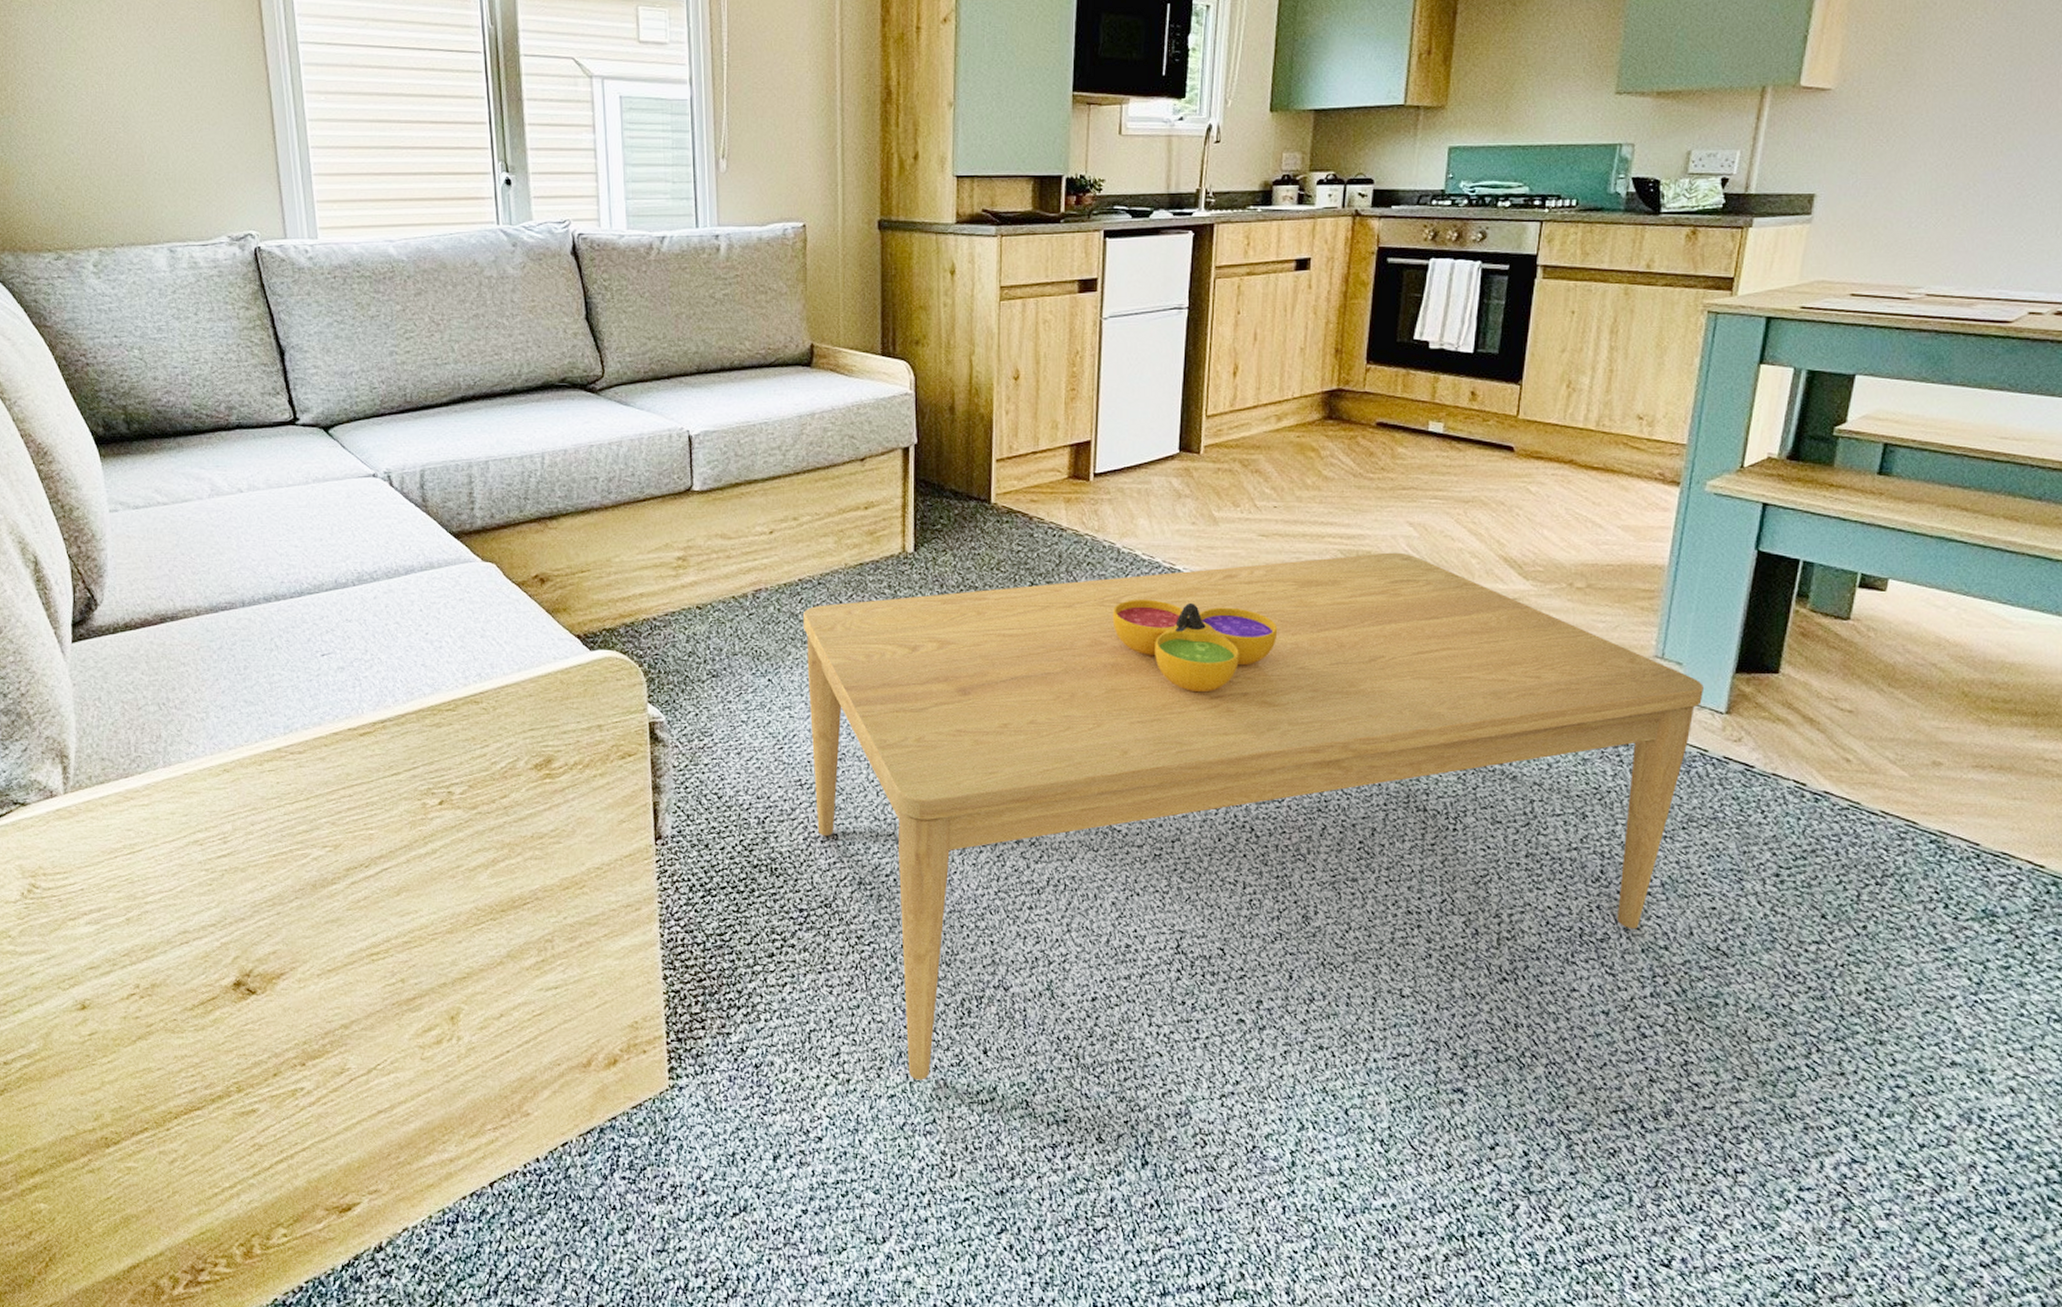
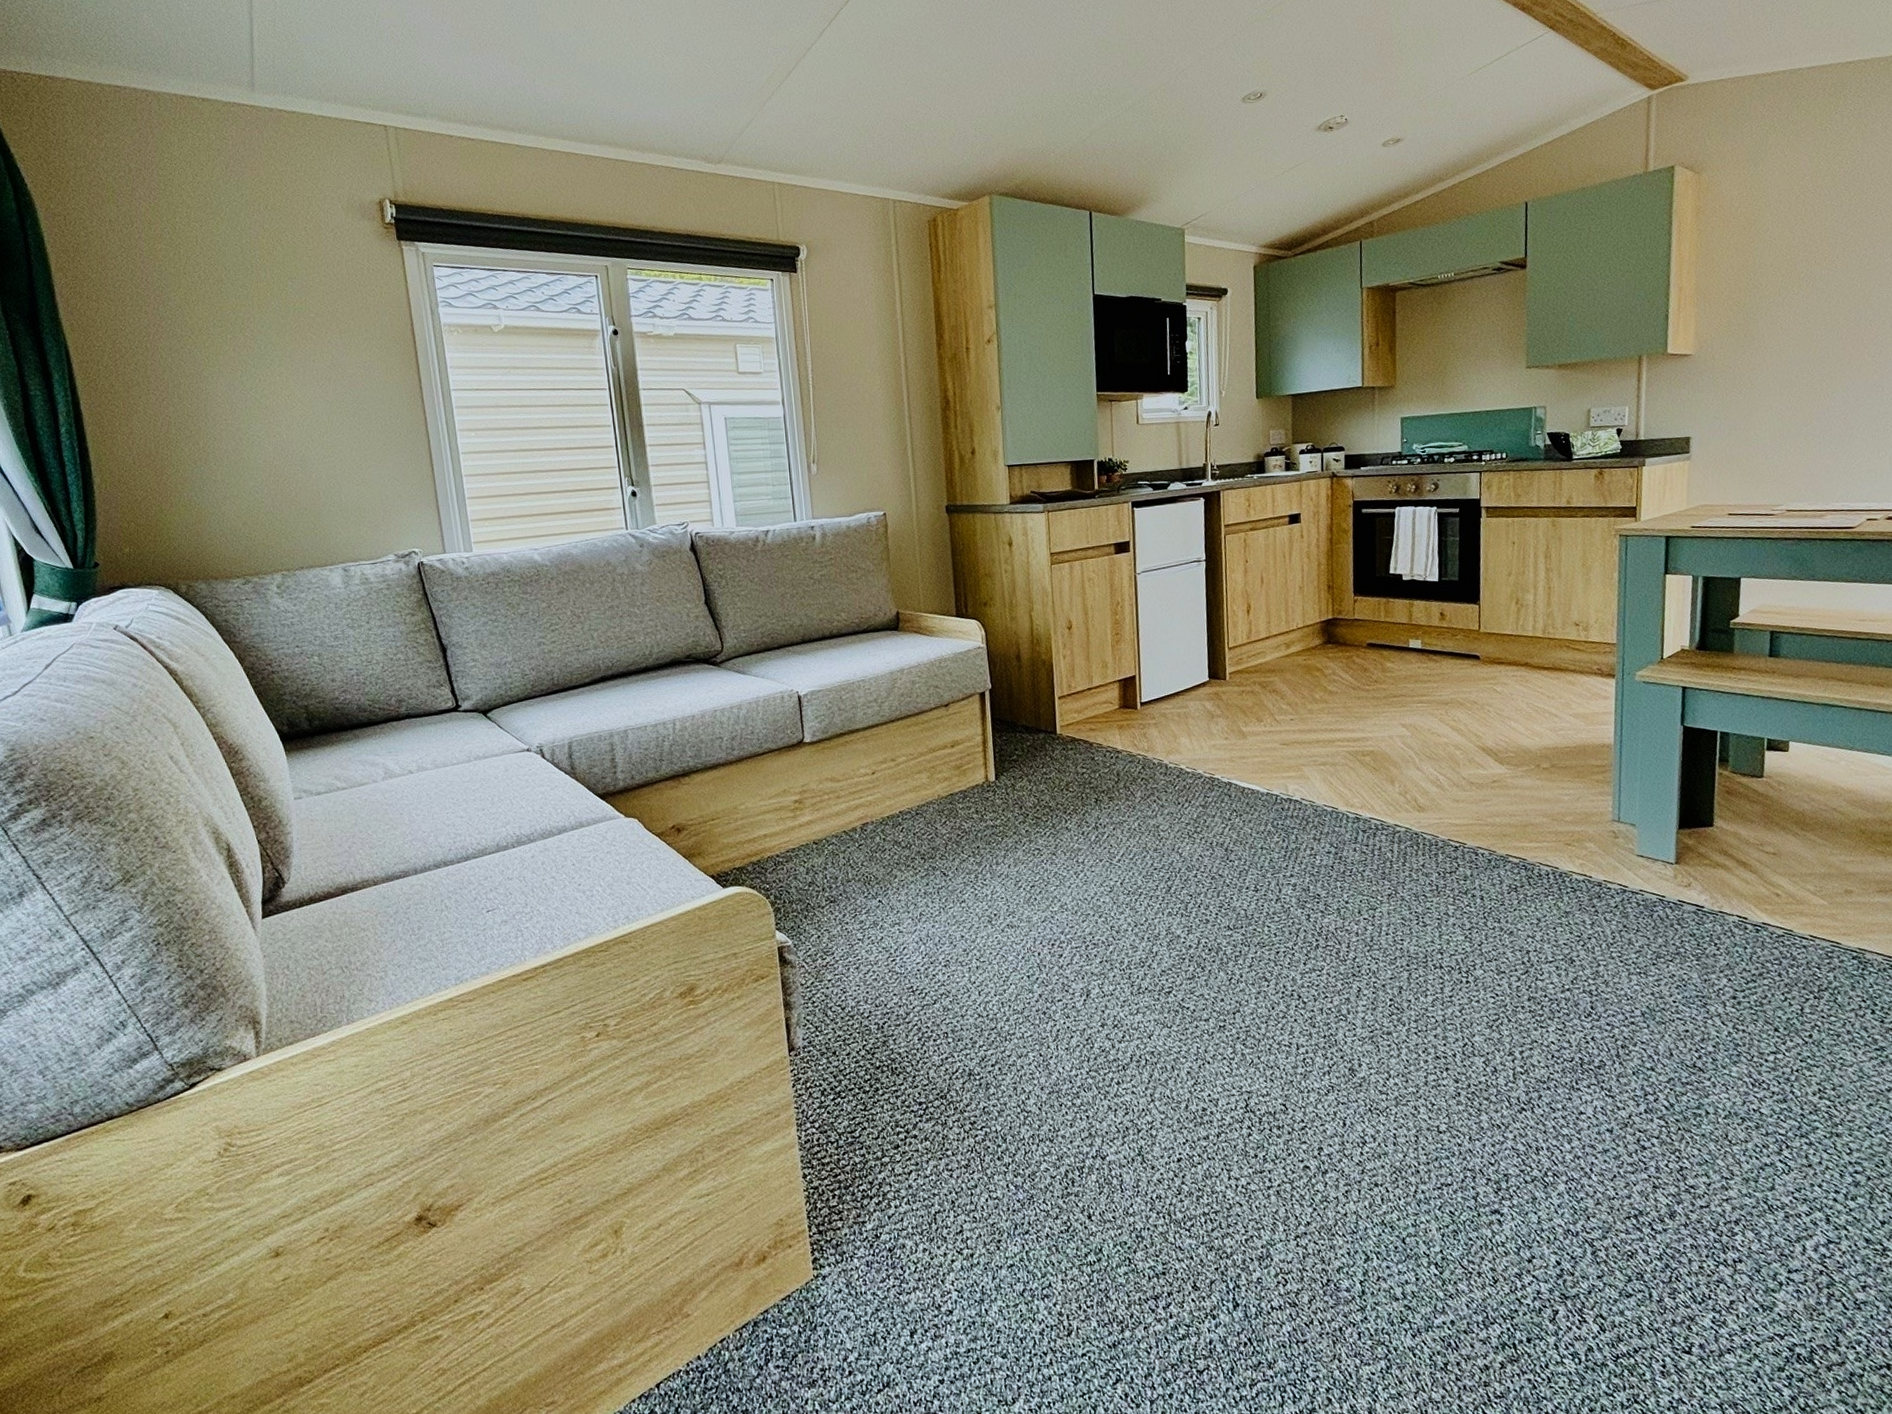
coffee table: present [803,552,1704,1081] -> none [905,750,1655,1249]
decorative bowl: present [1112,600,1278,691] -> none [1166,805,1304,881]

